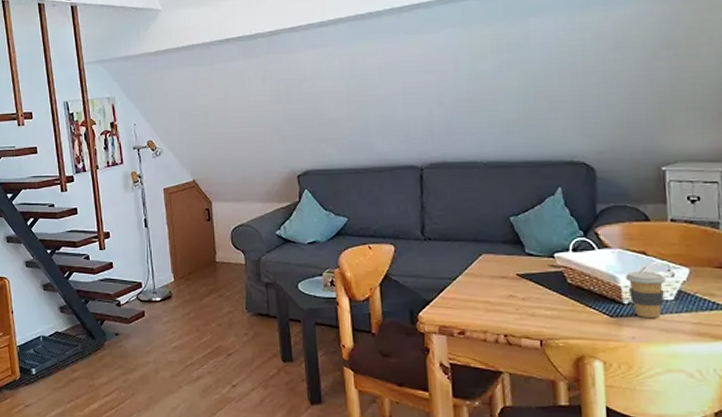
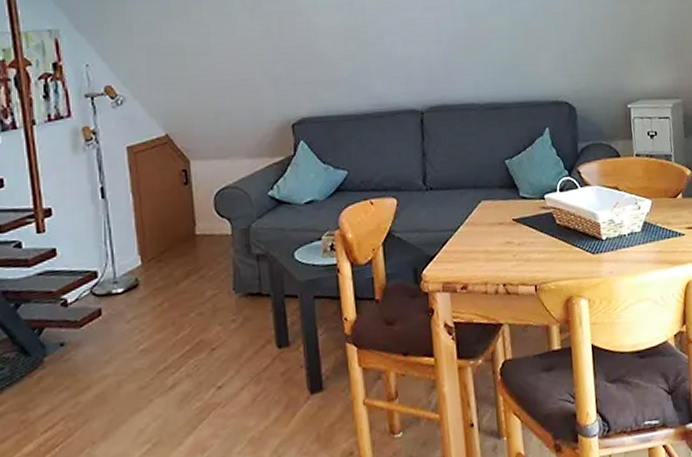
coffee cup: present [625,271,666,318] -> none [603,205,634,251]

